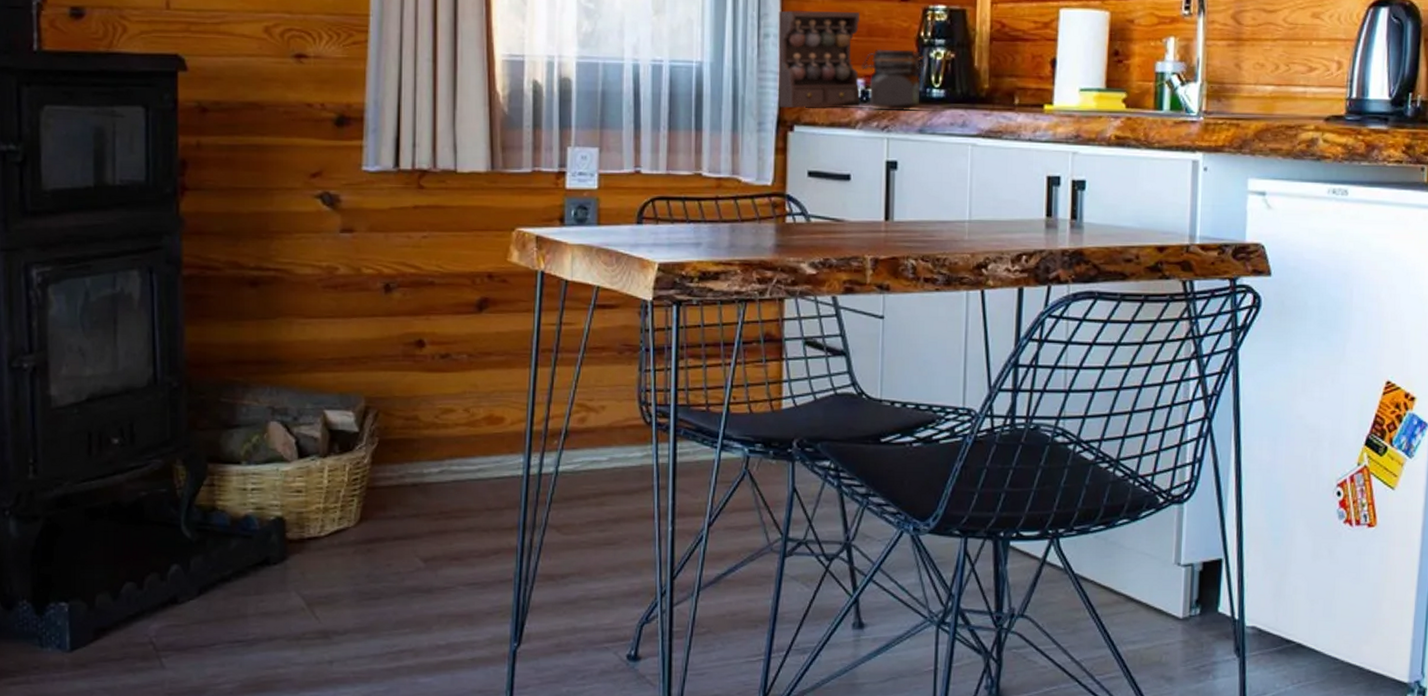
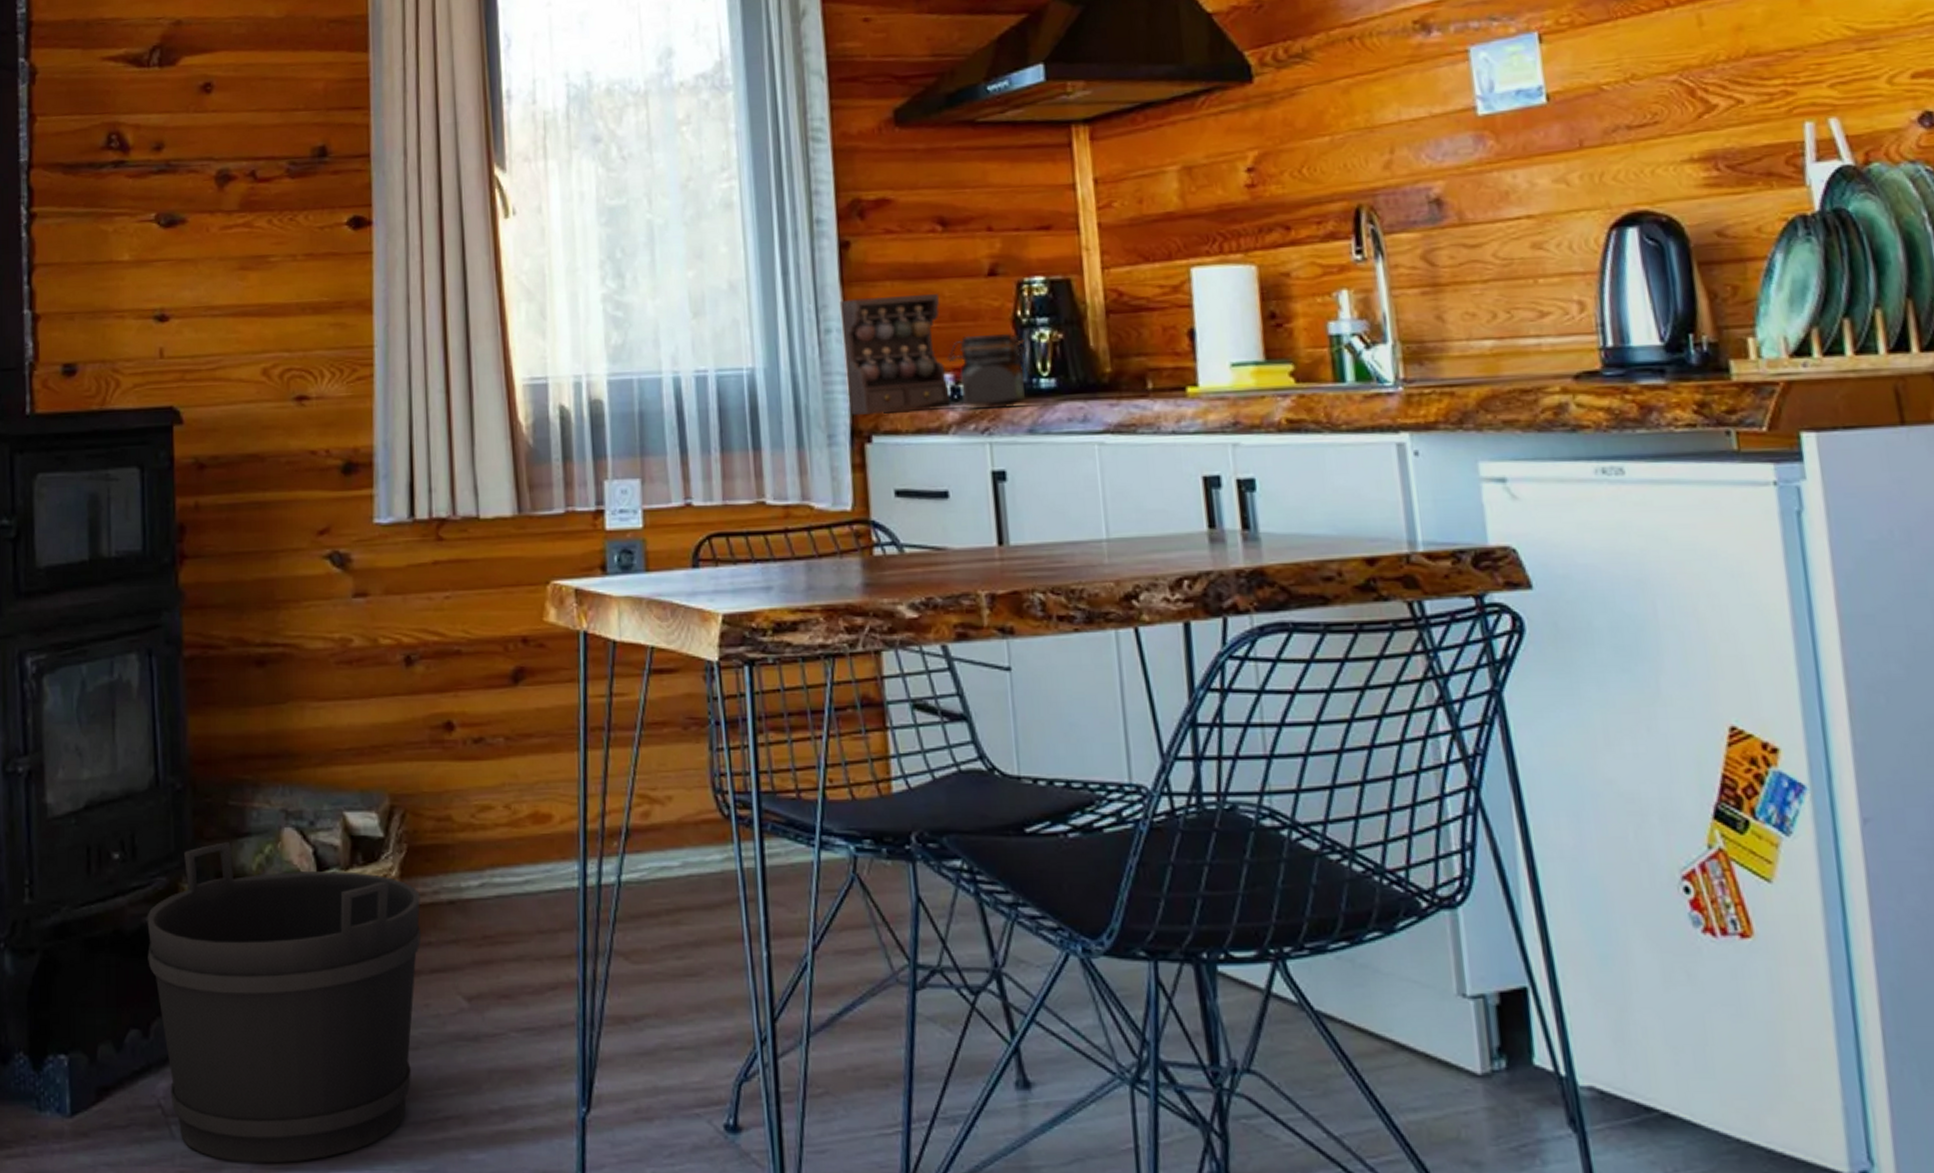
bucket: none [143,432,388,687] -> present [147,842,422,1164]

